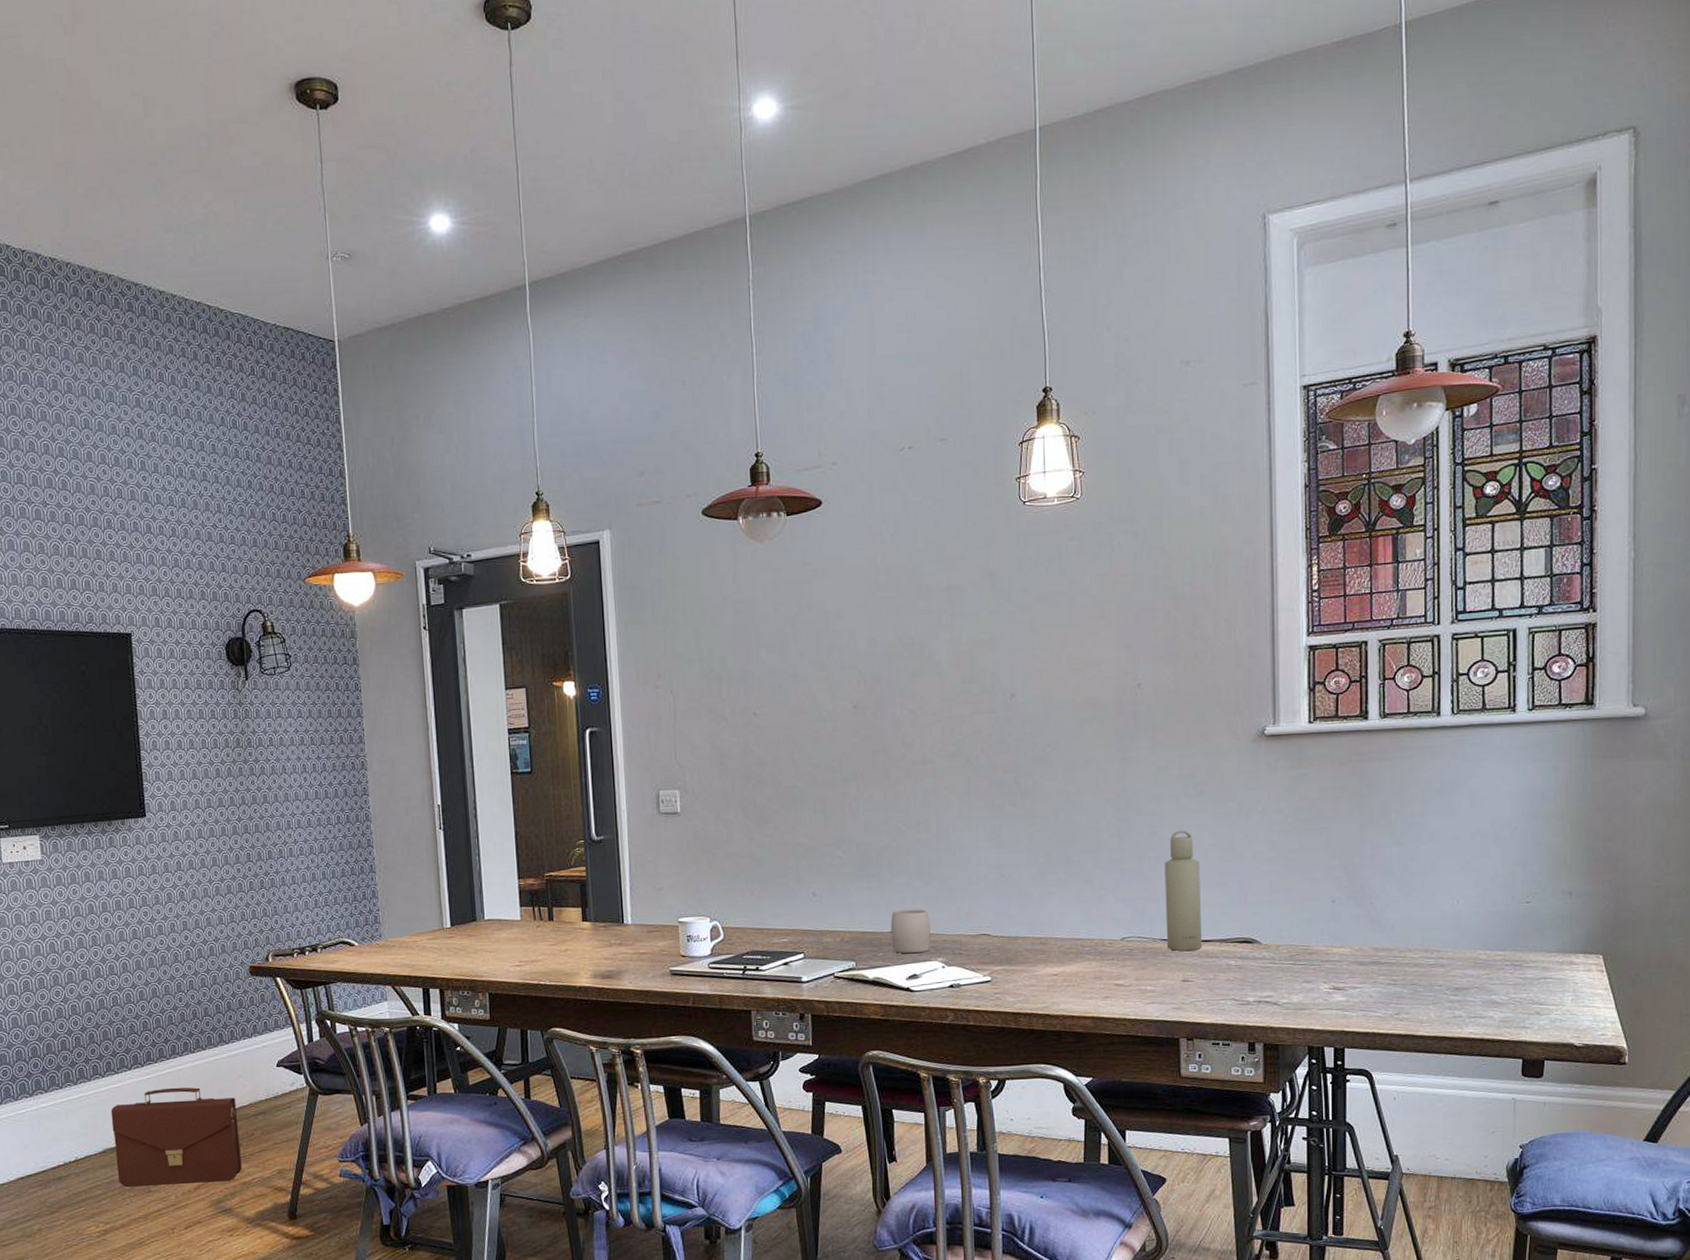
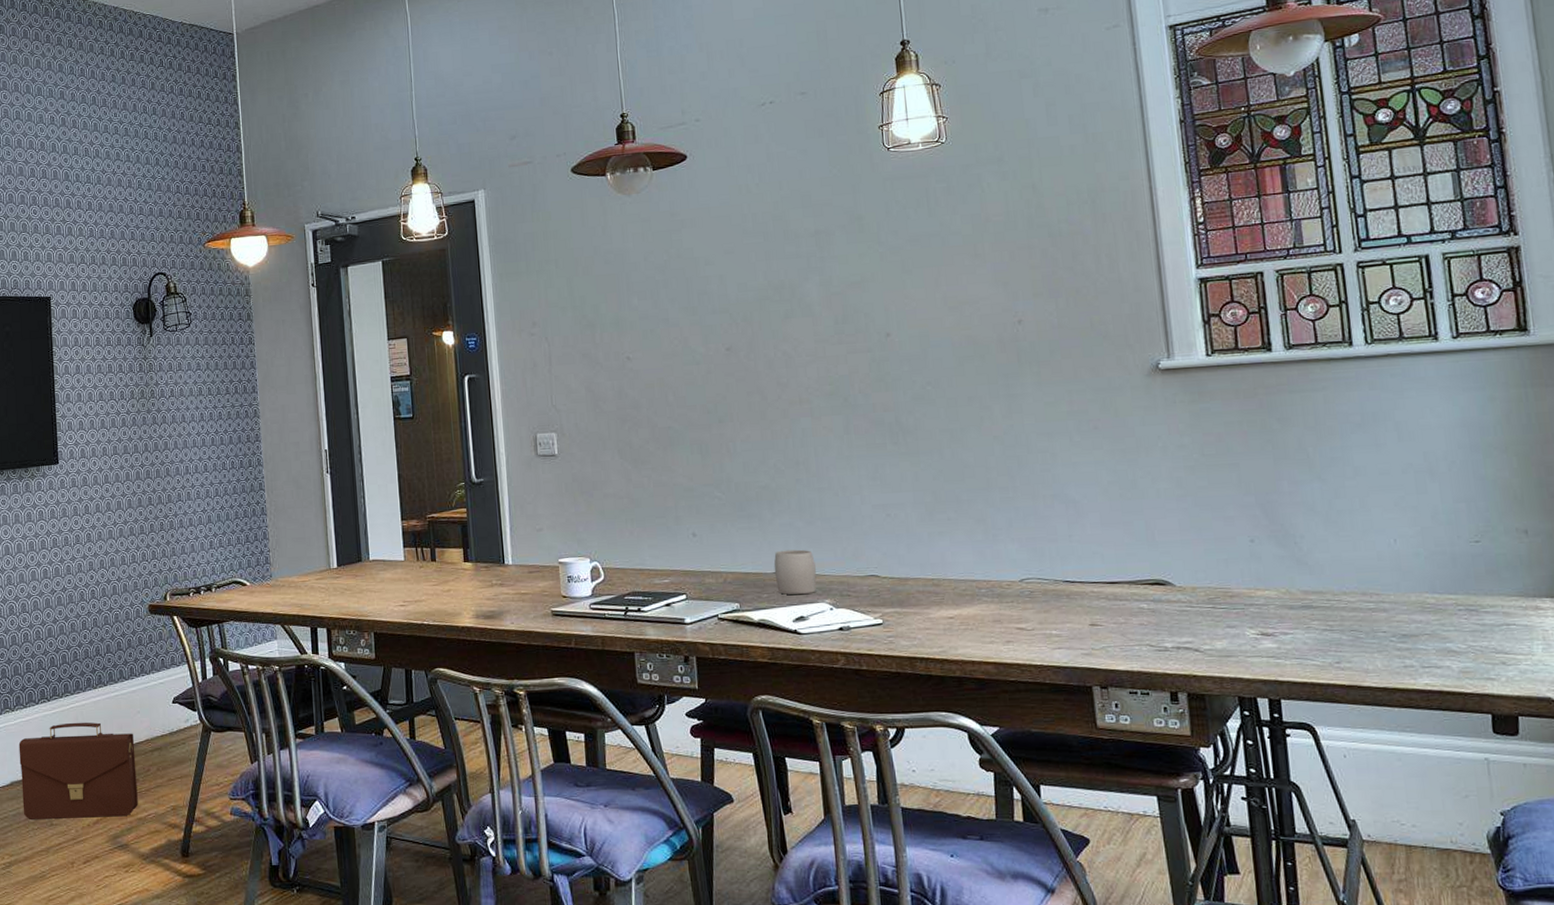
bottle: present [1164,829,1203,952] -> none [1061,467,1110,594]

